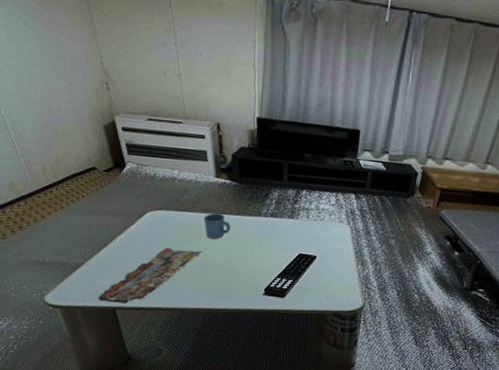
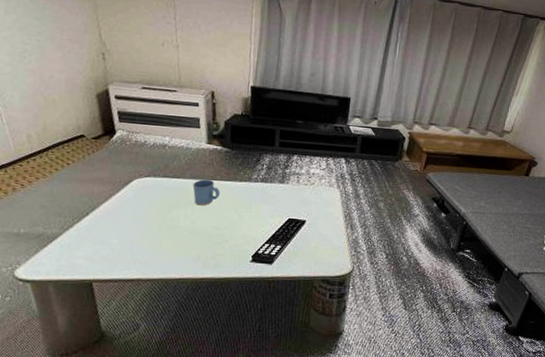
magazine: present [98,247,202,304] -> none [74,215,190,276]

